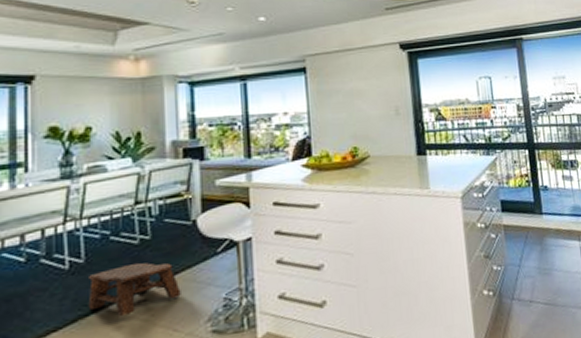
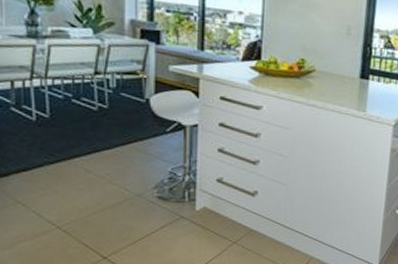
stool: present [88,262,181,316] -> none [52,127,133,169]

